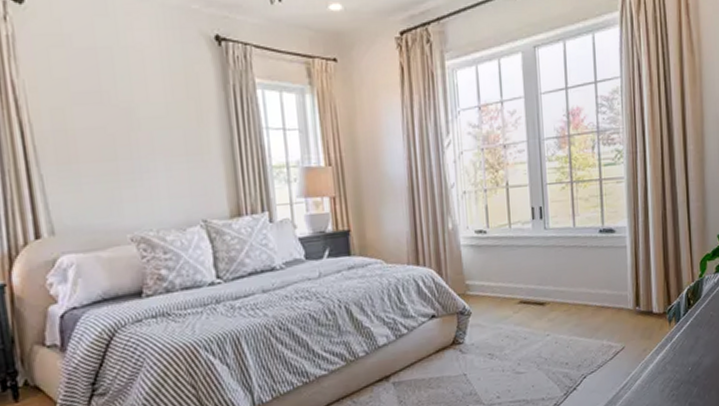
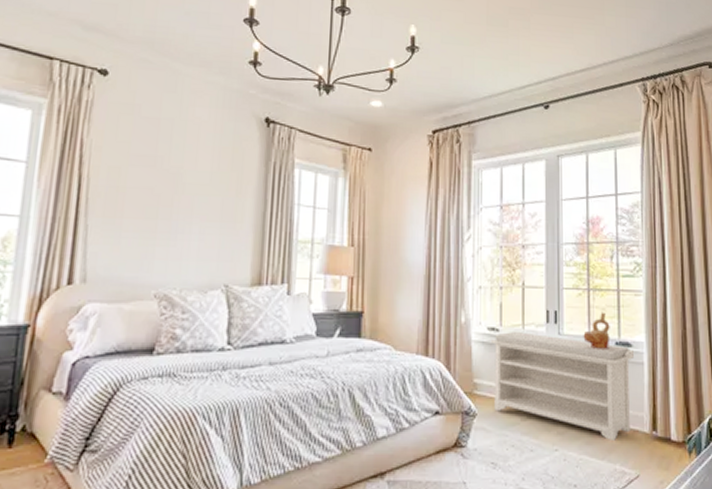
bench: none [480,230,618,320] -> present [492,330,635,440]
ceramic vessel: none [568,202,594,239] -> present [583,312,610,349]

